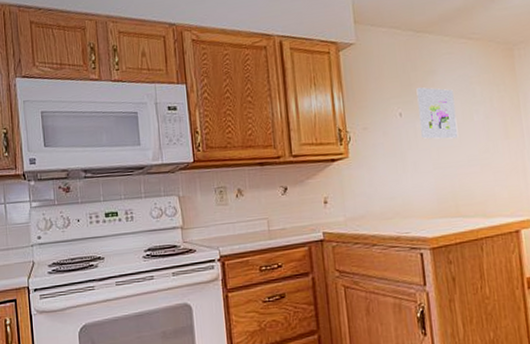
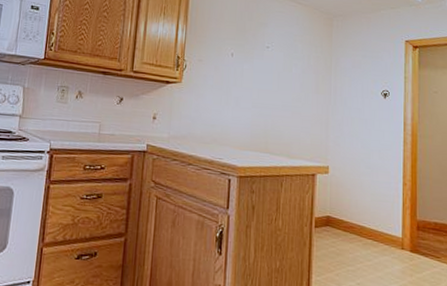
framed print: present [416,86,459,139] -> none [247,34,279,84]

